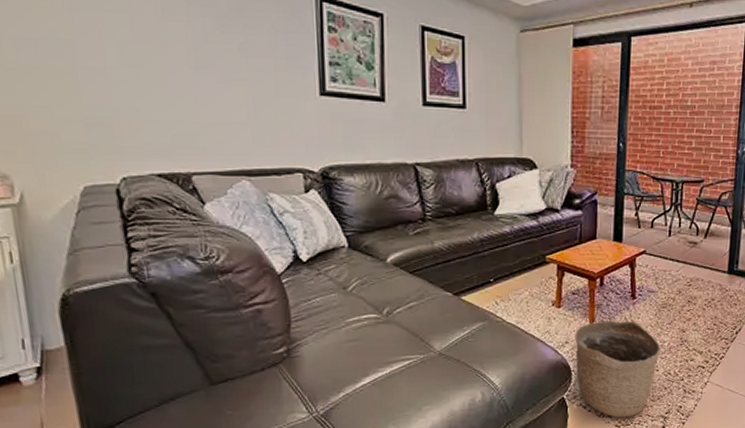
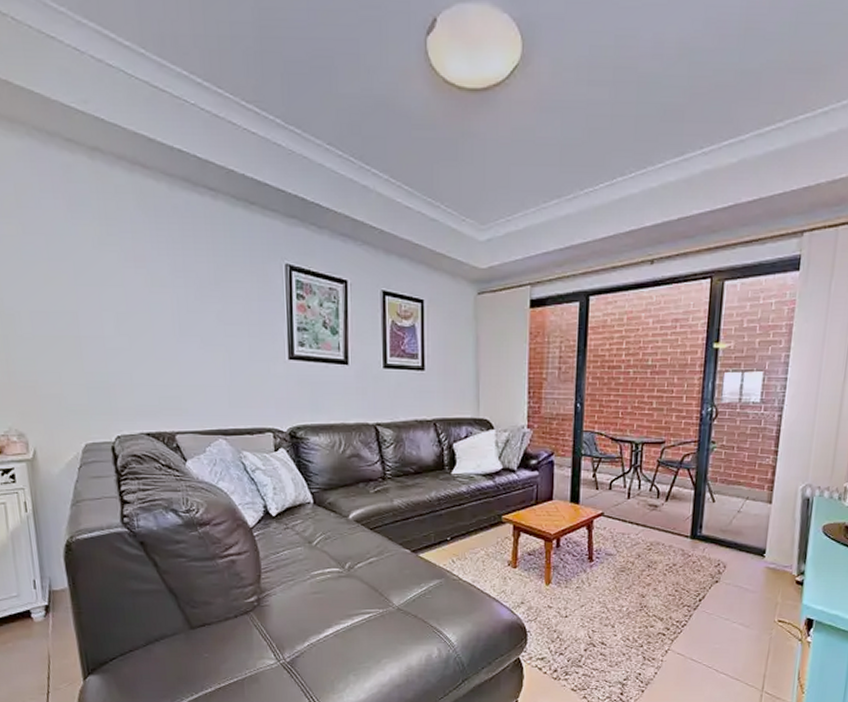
basket: present [575,320,661,417] -> none [530,582,619,681]

